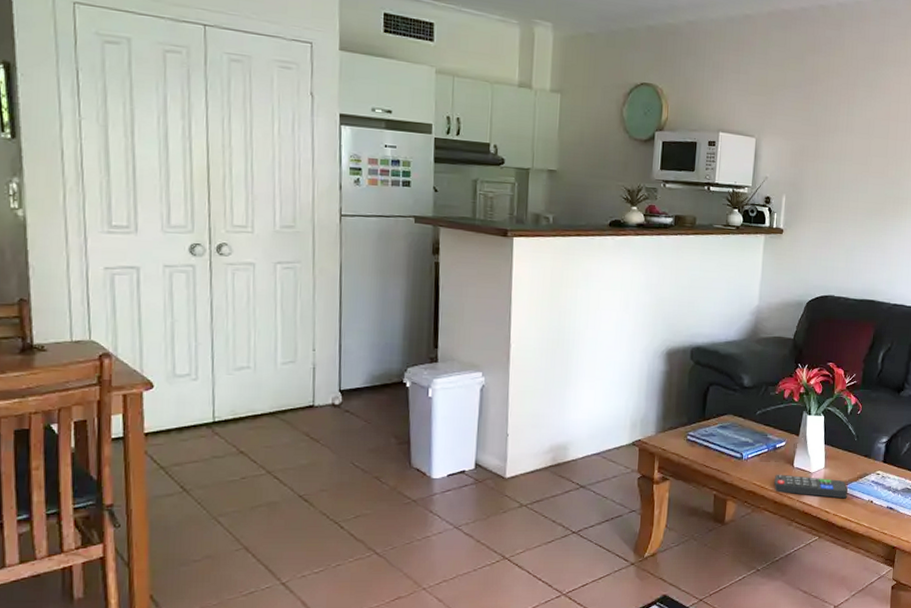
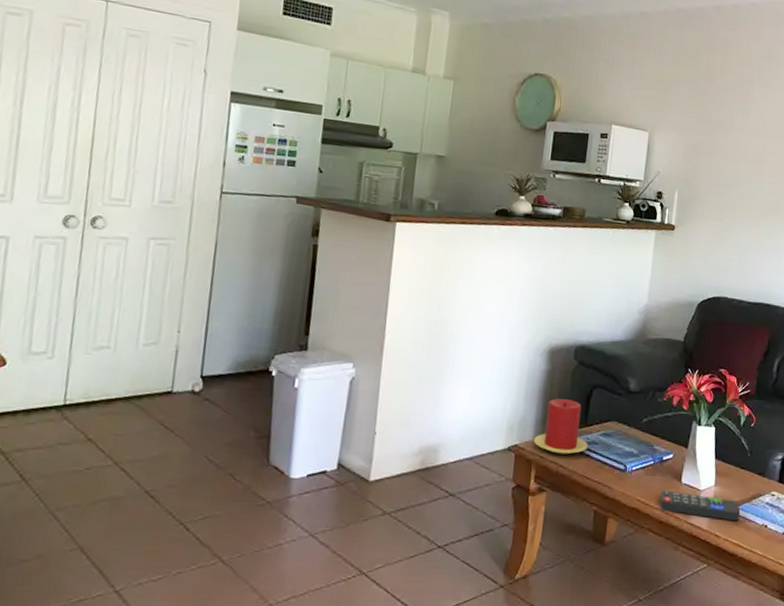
candle: none [655,396,706,446] -> present [533,398,588,455]

